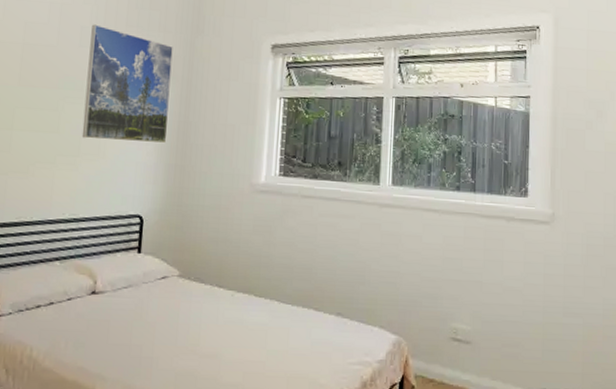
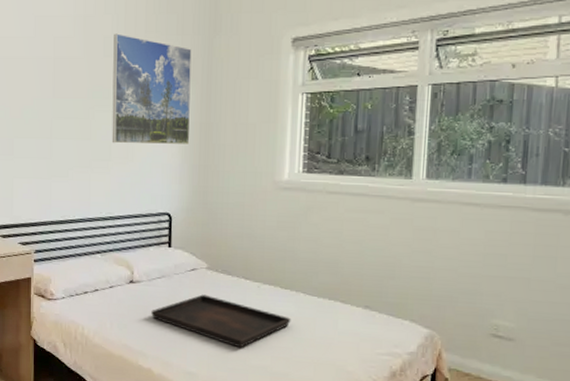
serving tray: none [114,305,265,365] -> present [151,294,291,348]

